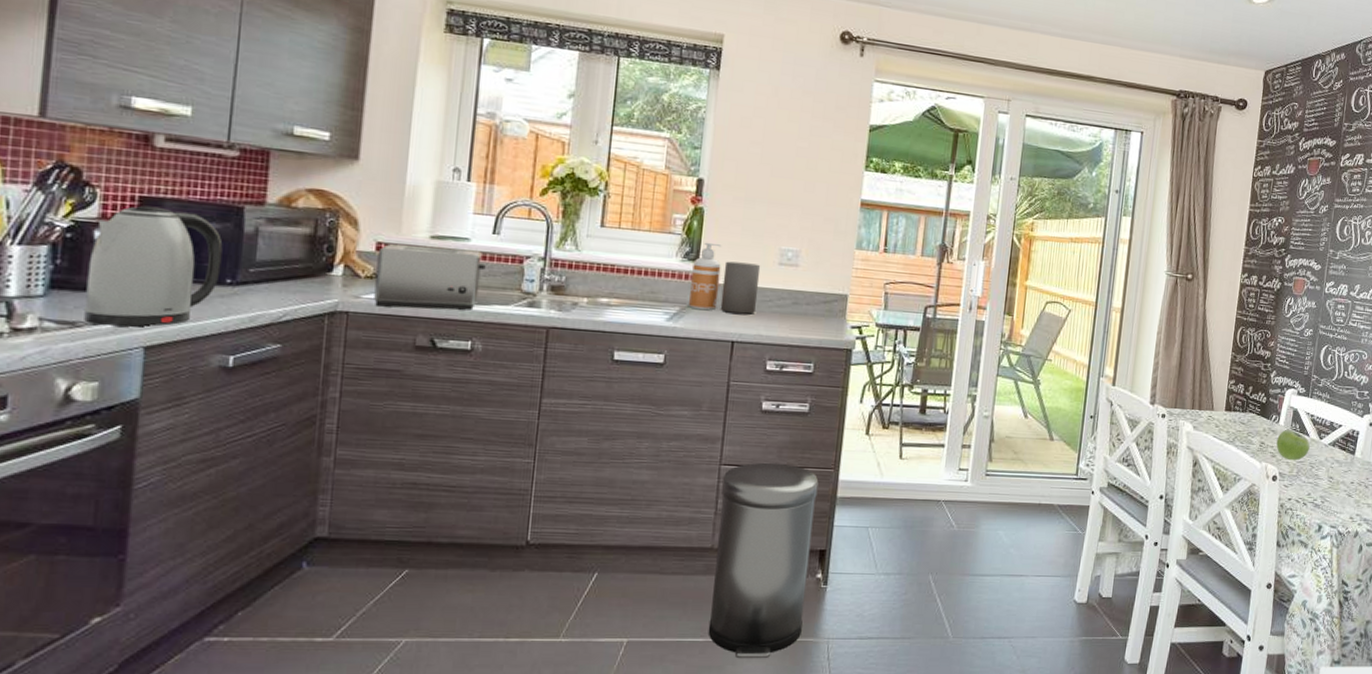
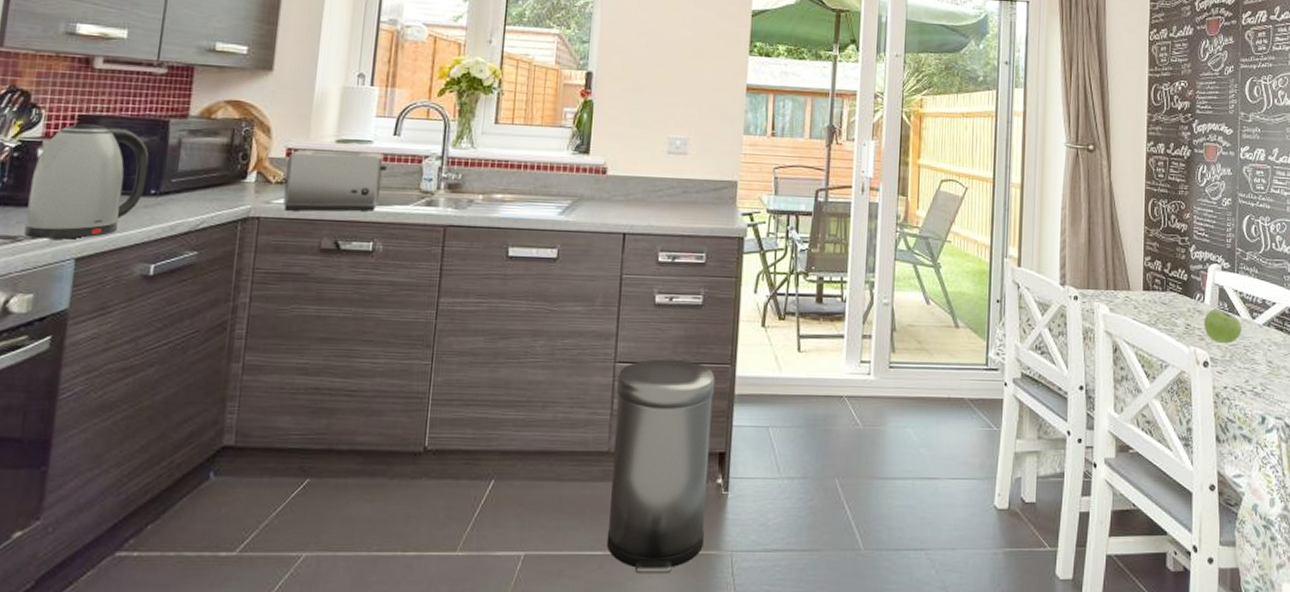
soap dispenser: present [688,242,722,311] -> none [579,134,611,203]
canister: present [720,261,761,315] -> none [611,152,650,206]

